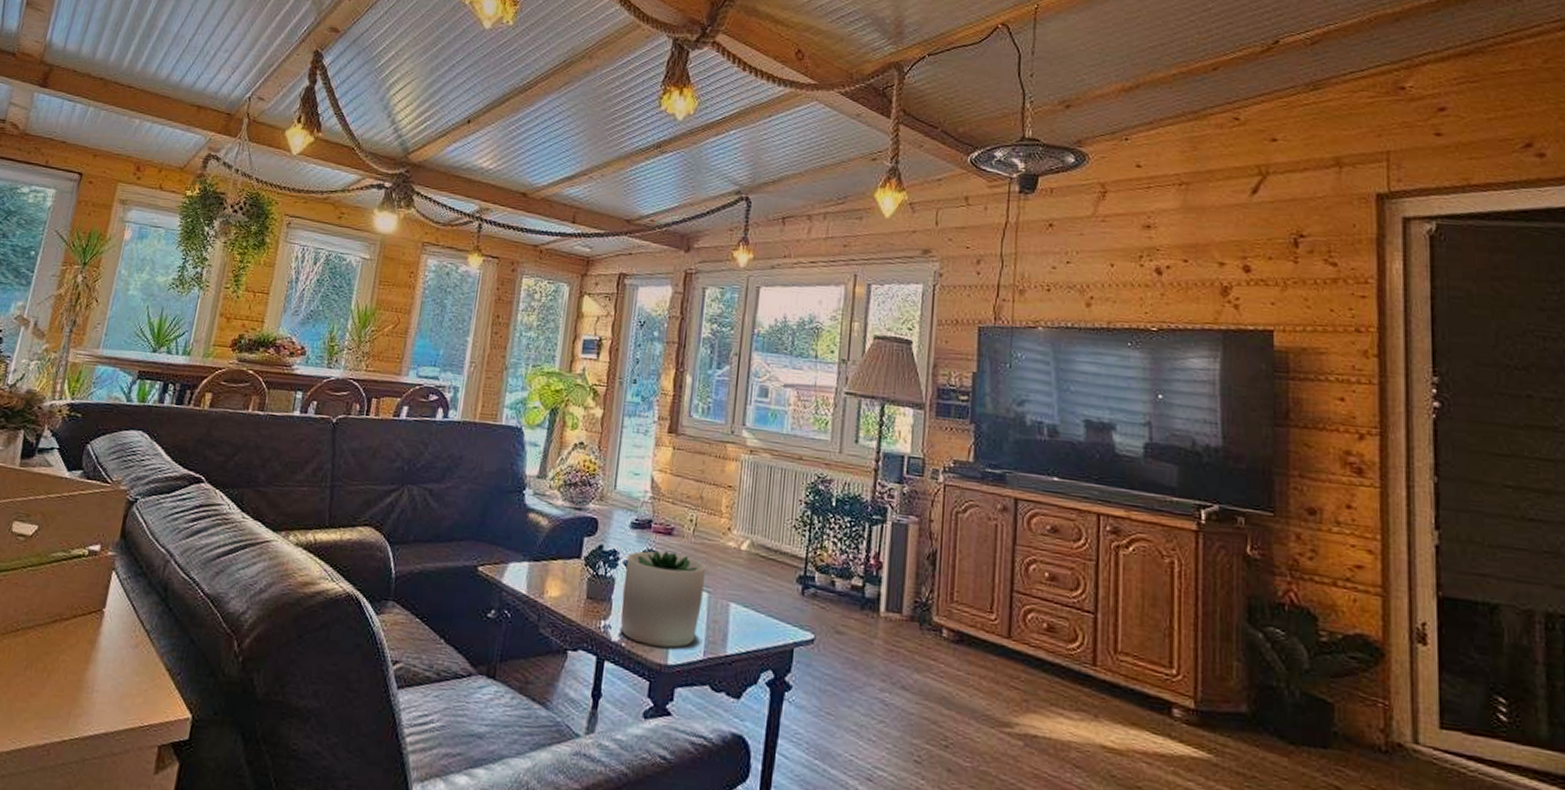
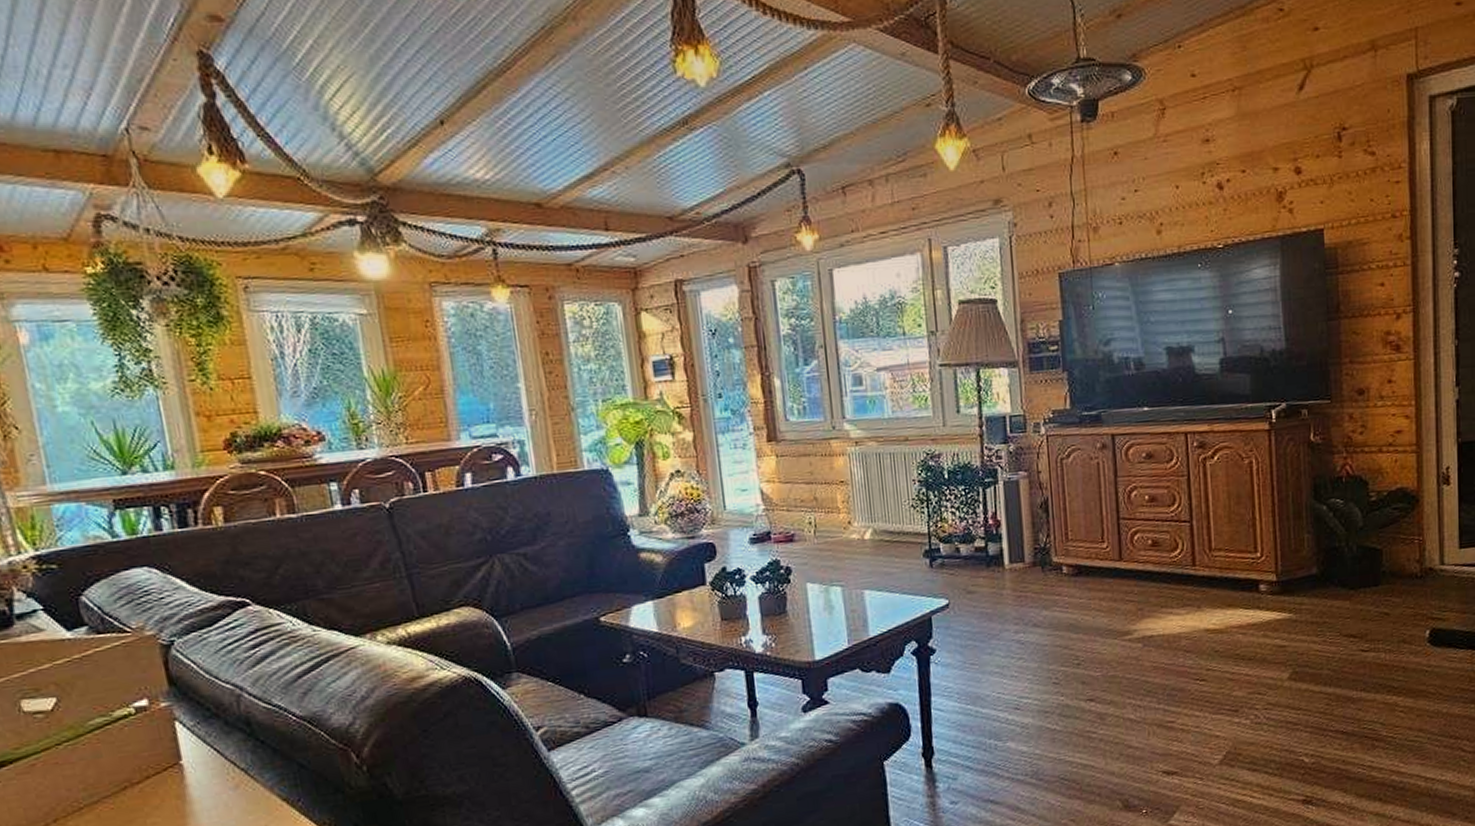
planter: present [620,550,707,648] -> none [753,557,838,649]

